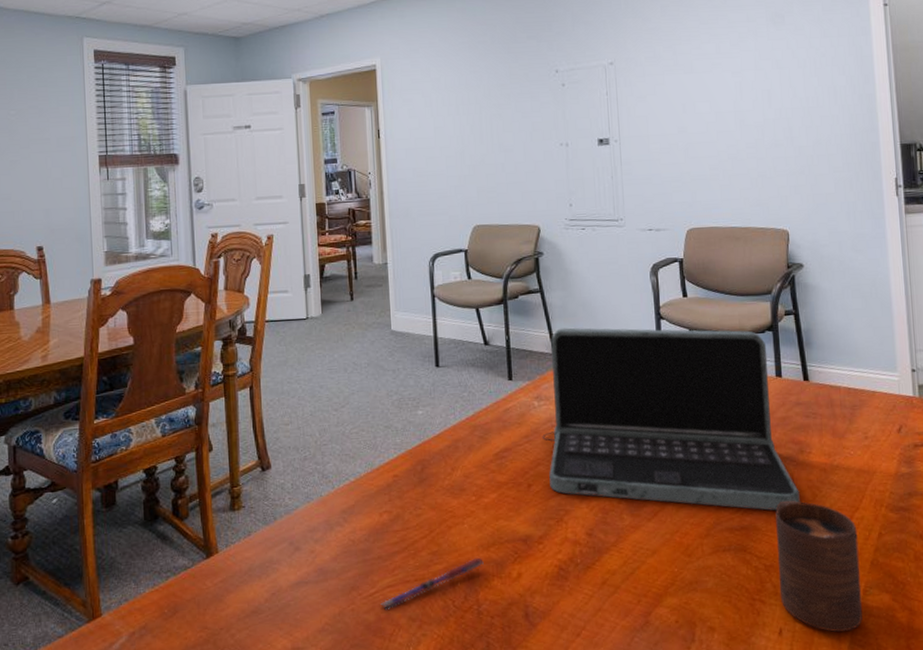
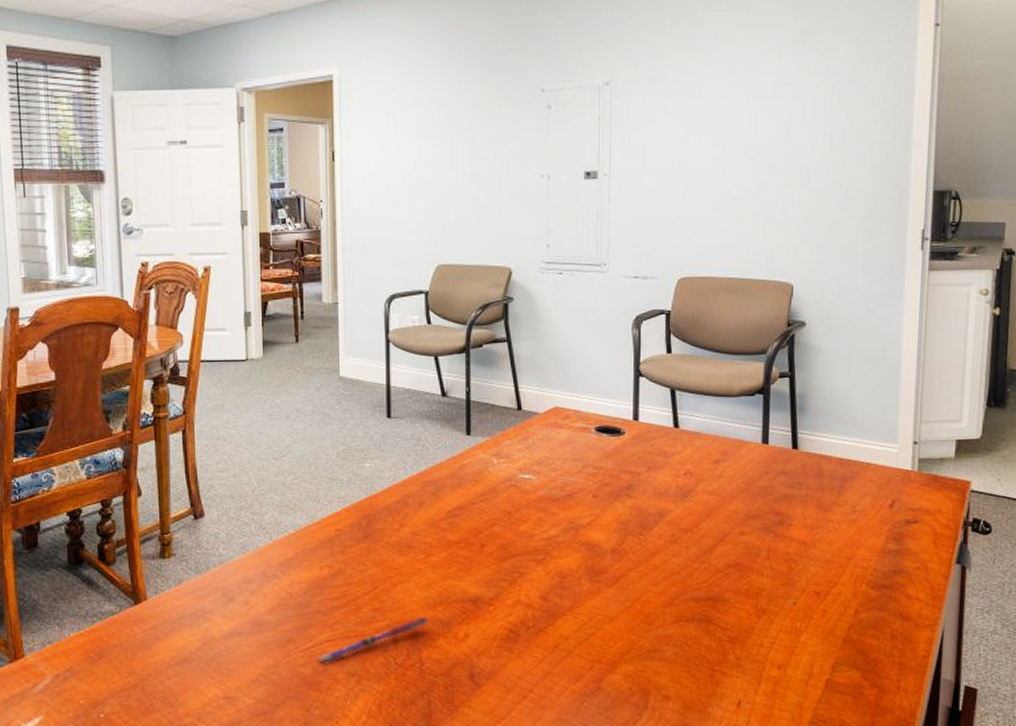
laptop: present [542,328,800,511] -> none [499,381,775,583]
cup: present [775,500,863,633] -> none [742,572,833,707]

